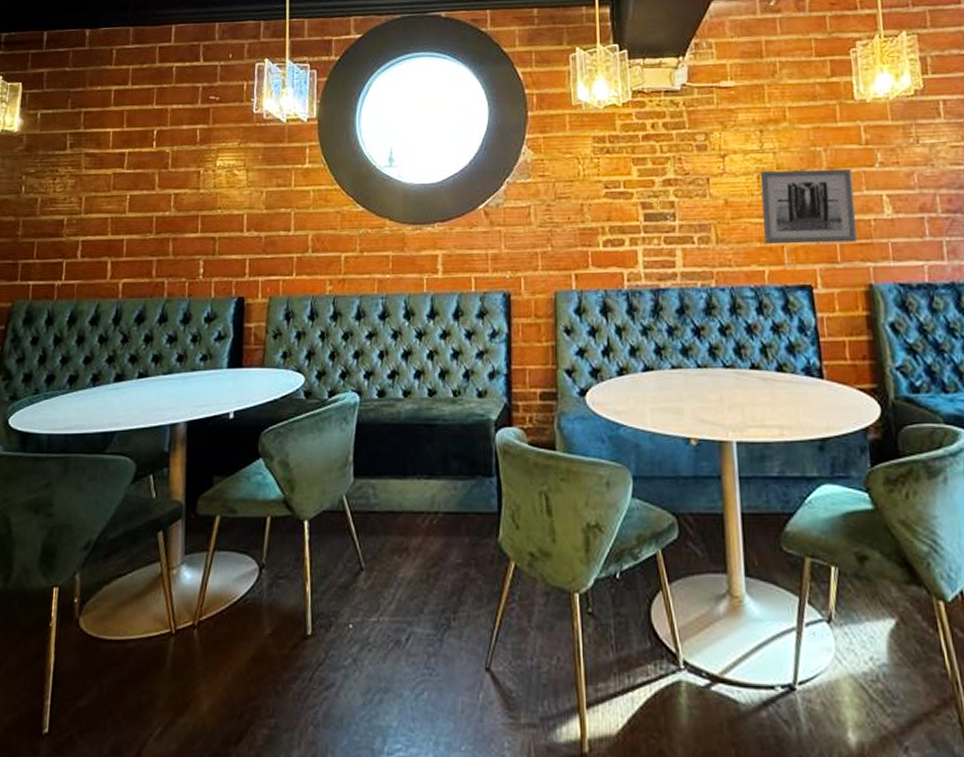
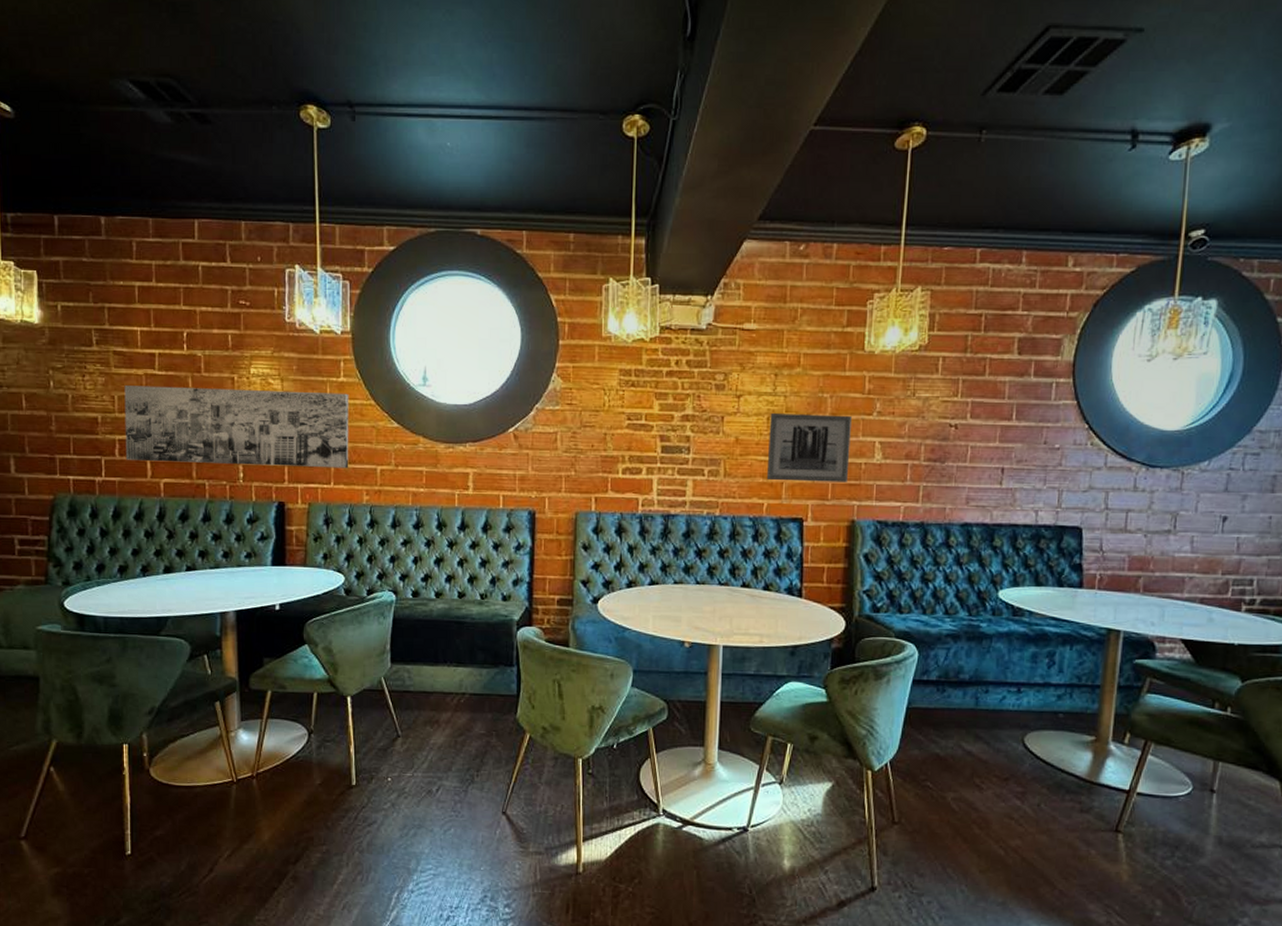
wall art: none [87,179,314,262] -> present [124,386,349,469]

